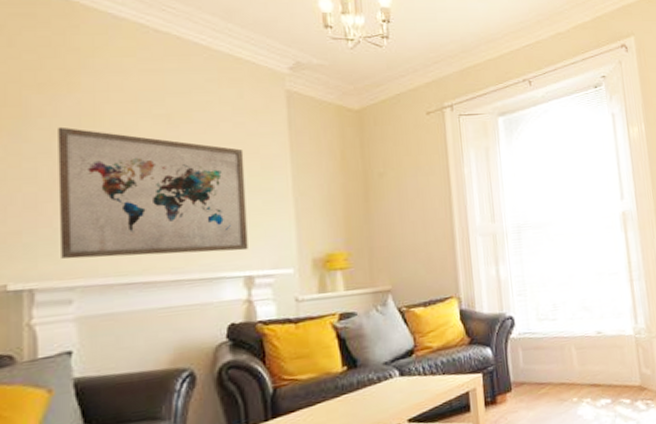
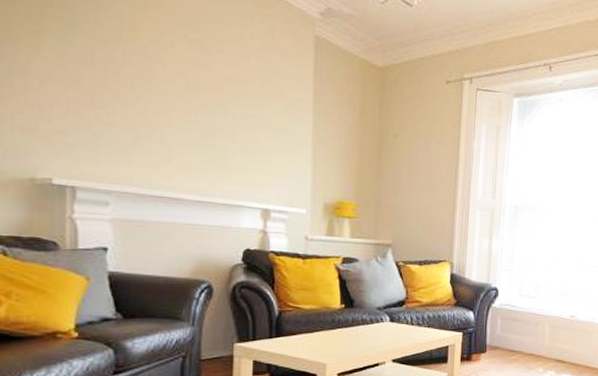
wall art: present [58,126,248,259] -> none [99,36,270,185]

